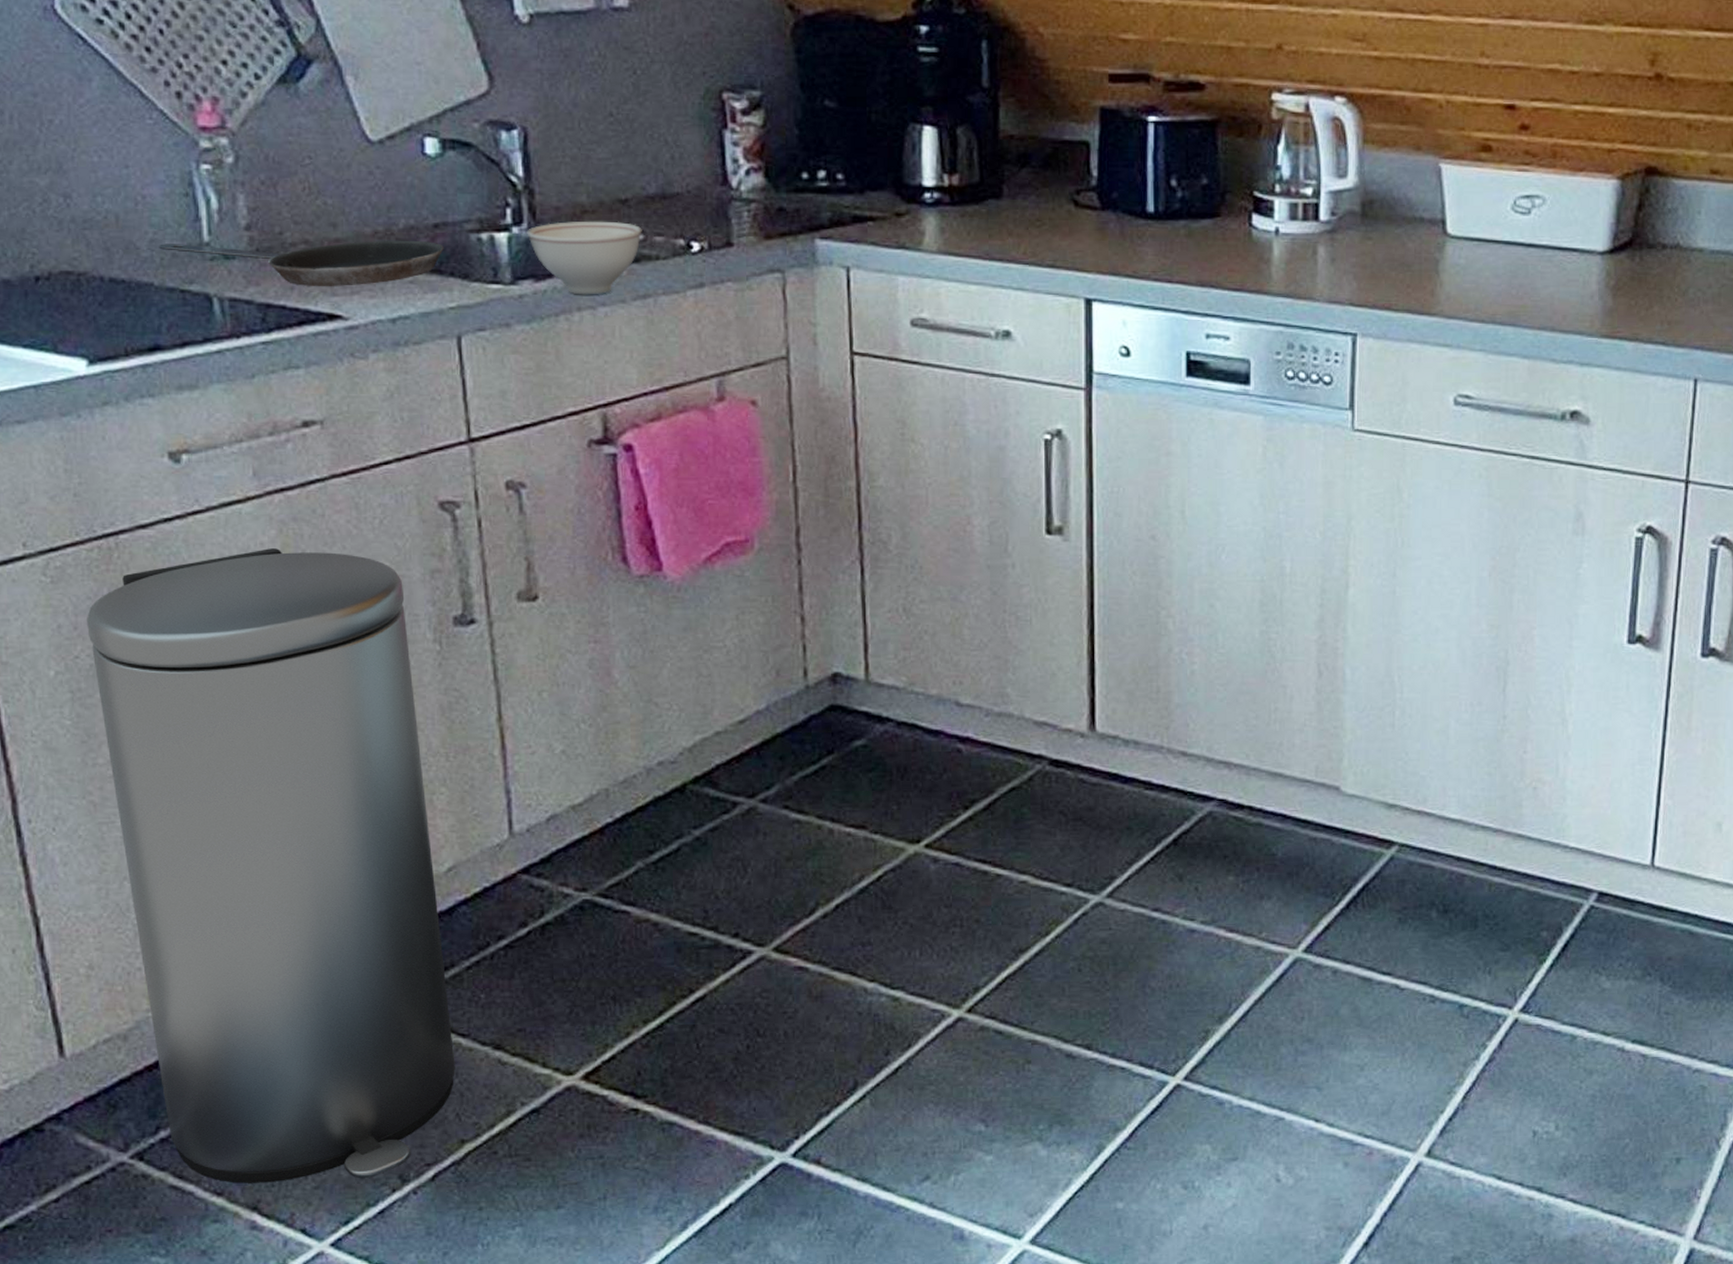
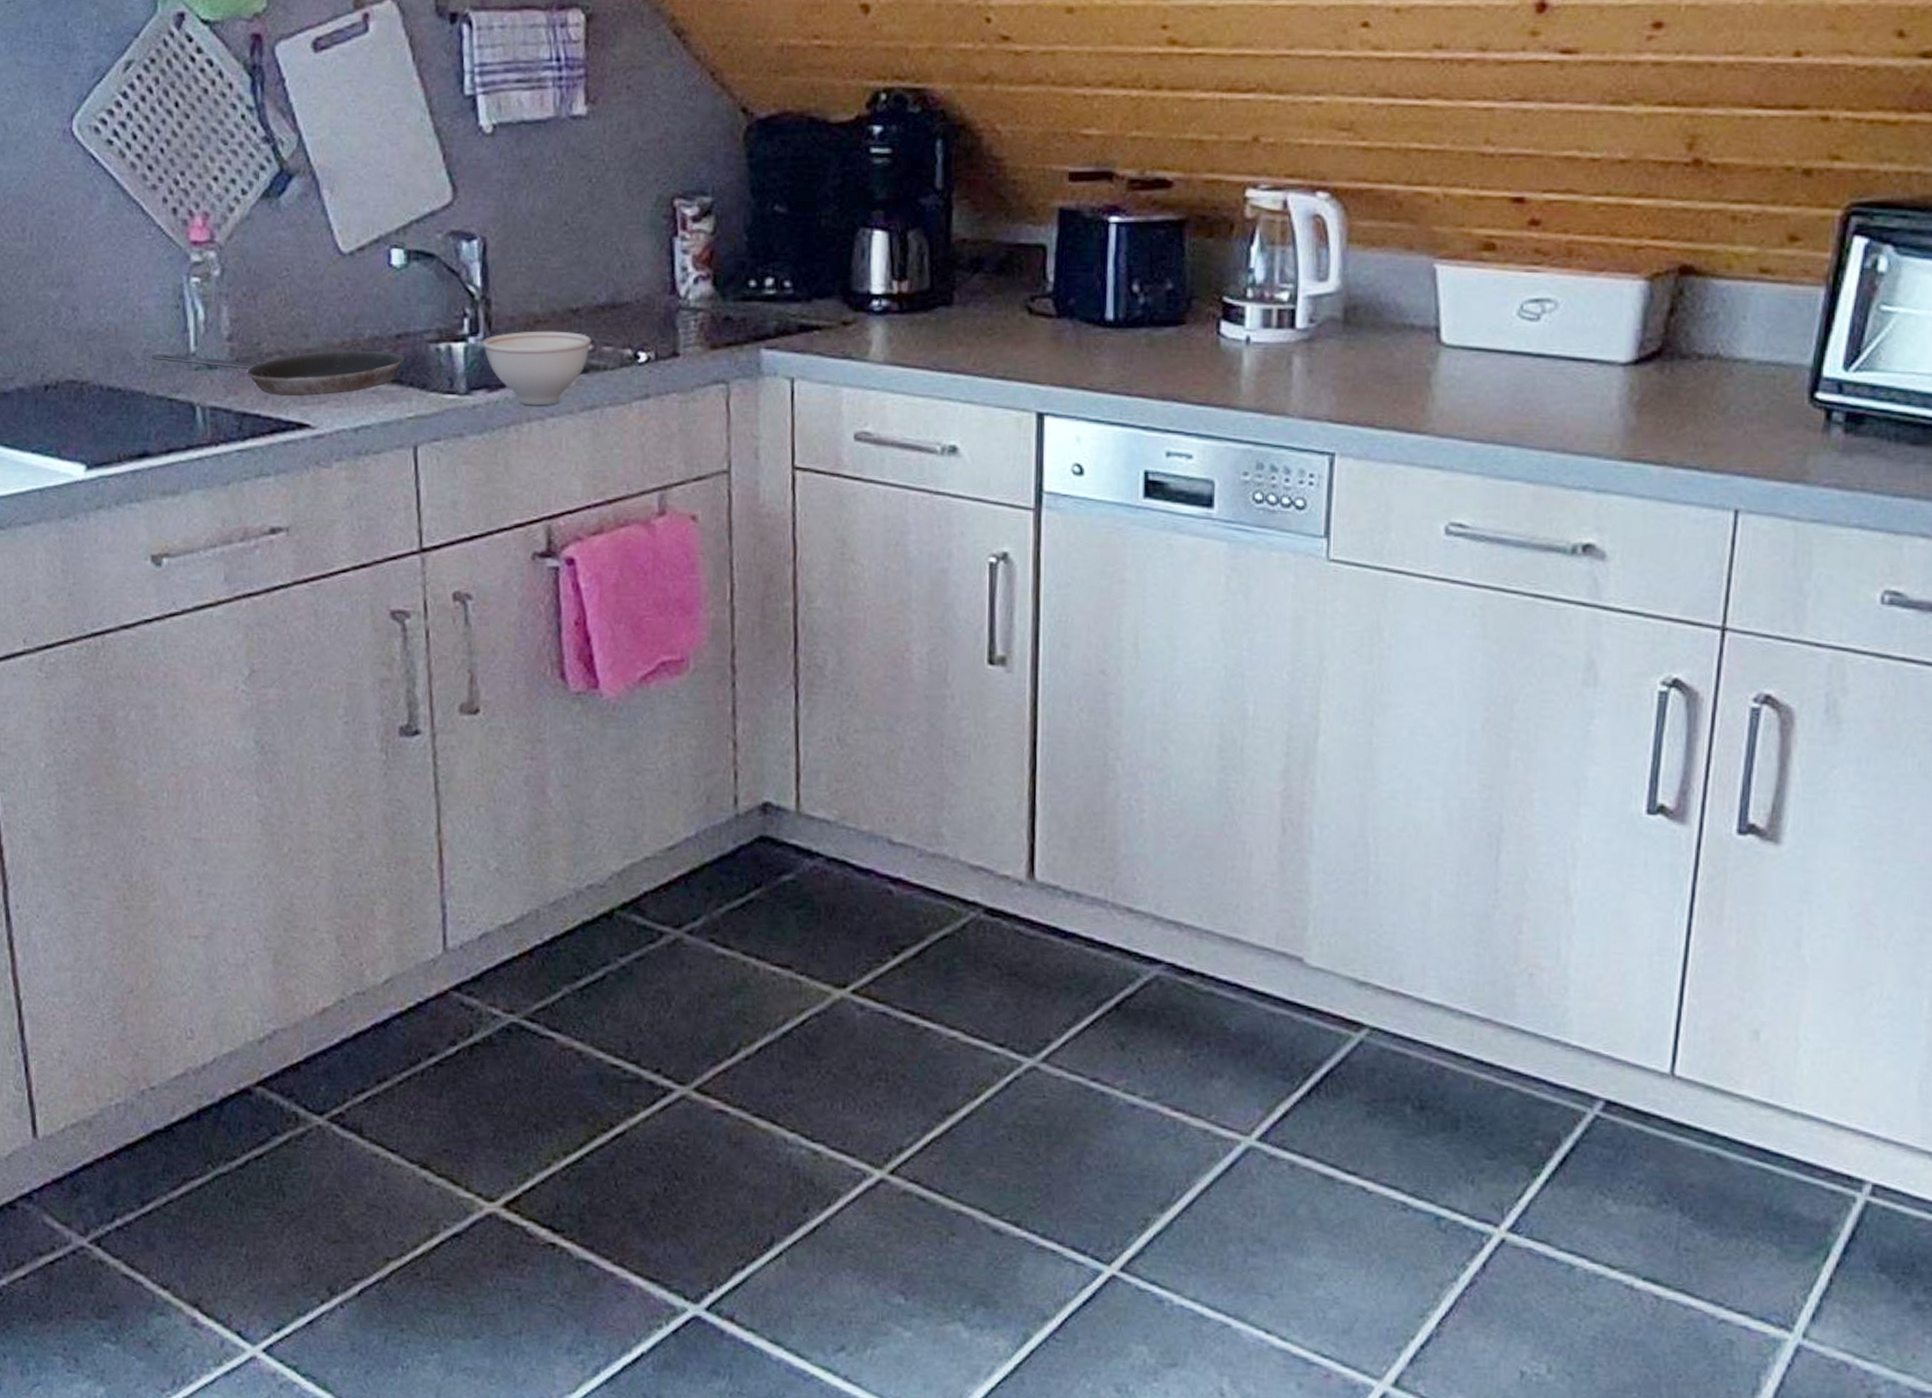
pedal bin: present [86,548,455,1183] -> none [73,652,384,1287]

